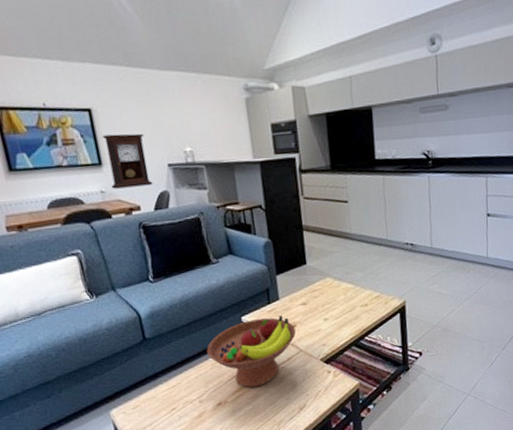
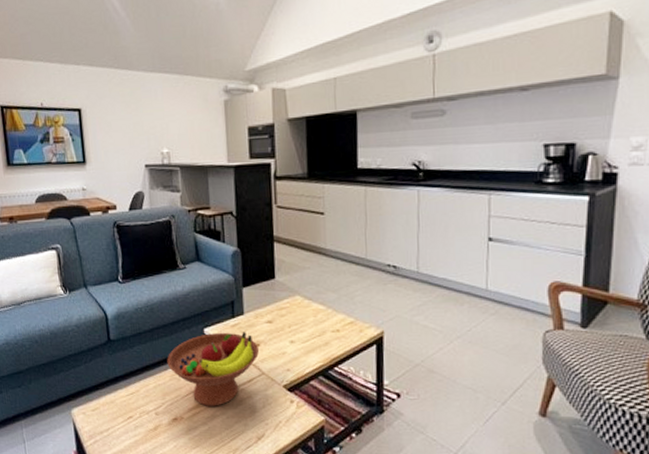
pendulum clock: present [103,133,153,189] -> none [89,133,130,187]

